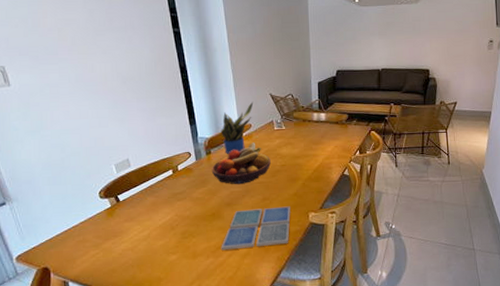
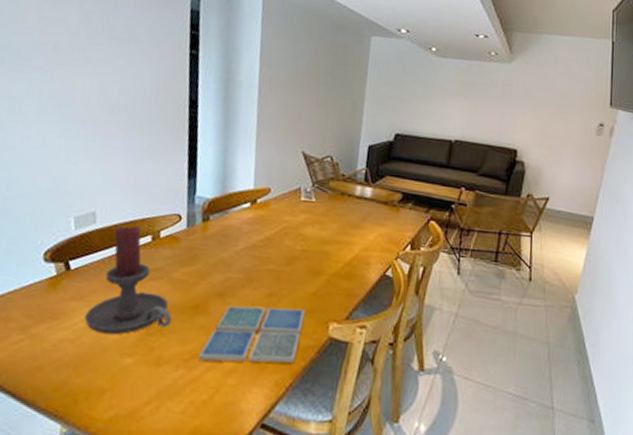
candle holder: none [137,164,198,242] -> present [84,226,172,335]
fruit bowl: present [211,142,271,185] -> none [205,213,289,270]
potted plant: present [220,101,254,155] -> none [227,158,279,226]

